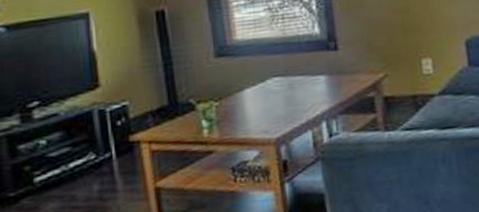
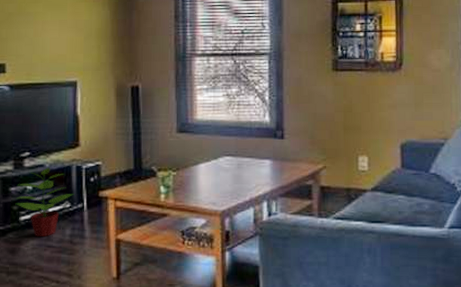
potted plant: none [26,115,100,198] -> present [15,166,75,236]

